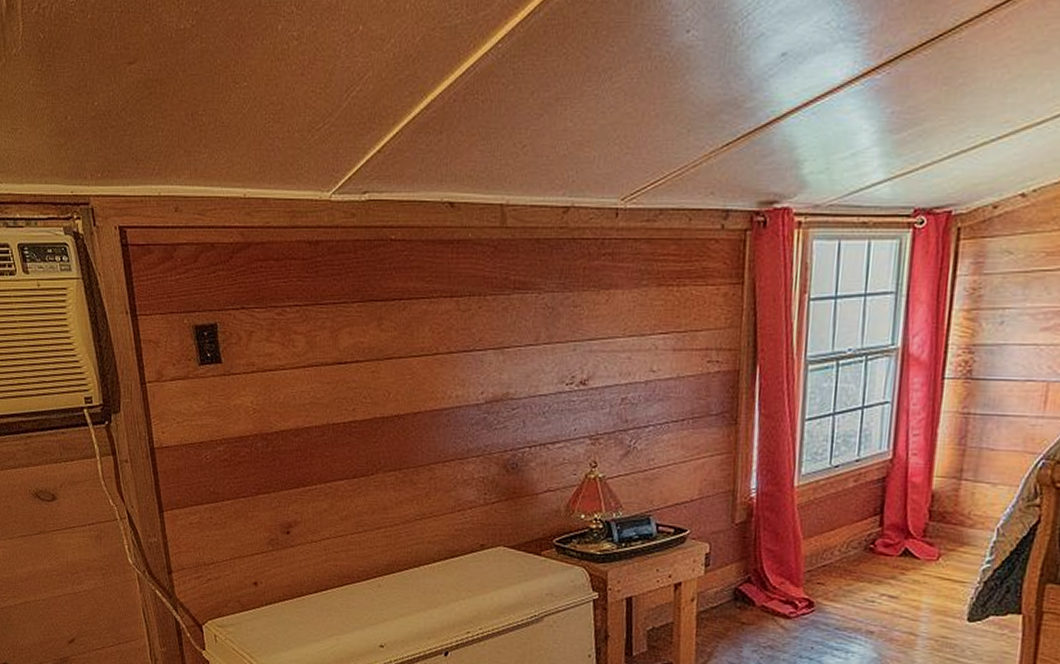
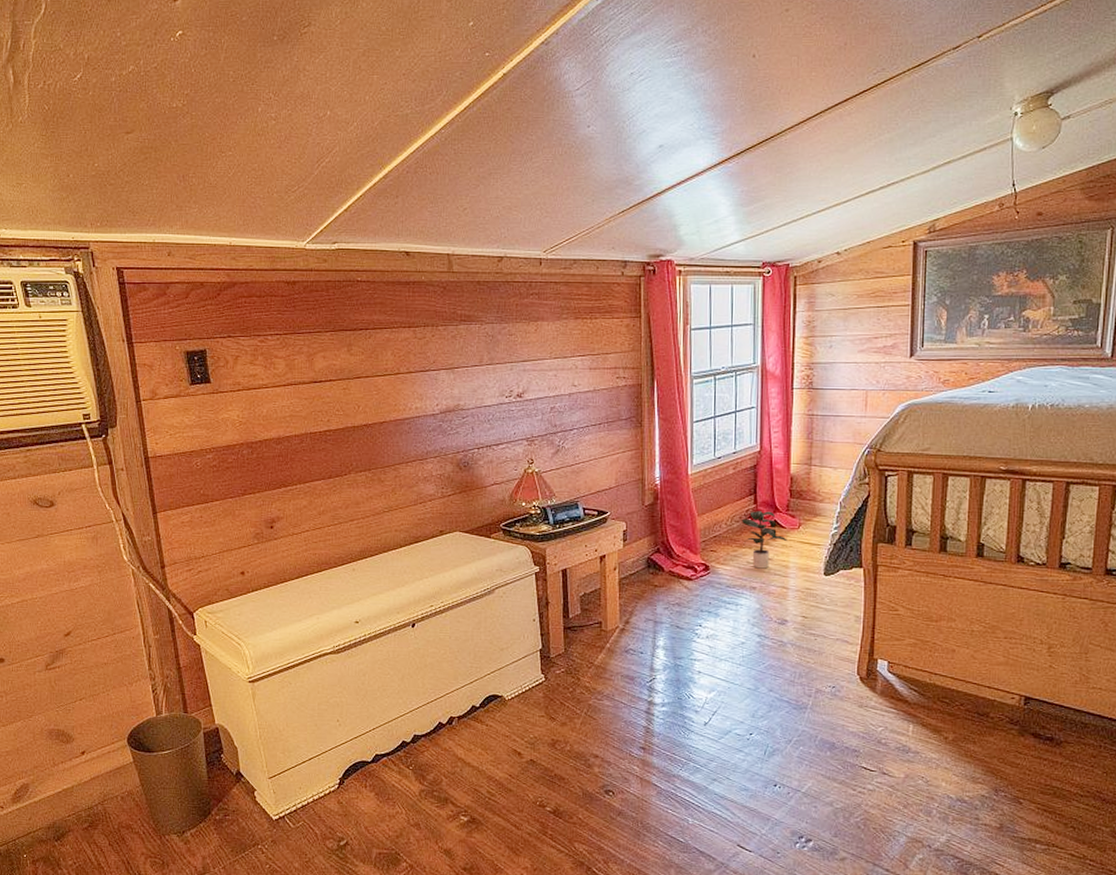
potted plant: none [860,535,923,609] -> present [741,511,789,569]

